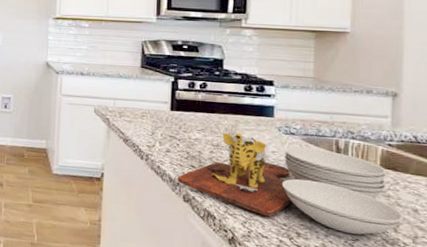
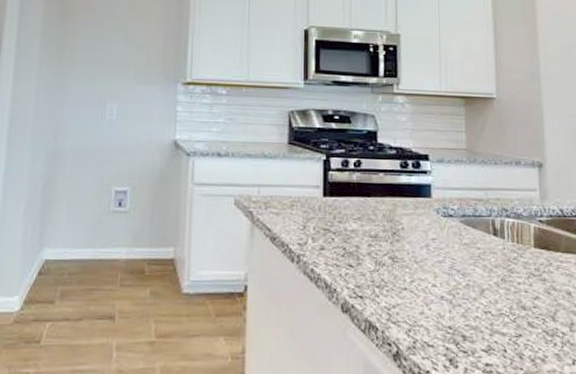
cutting board: present [178,132,404,235] -> none [334,218,560,329]

